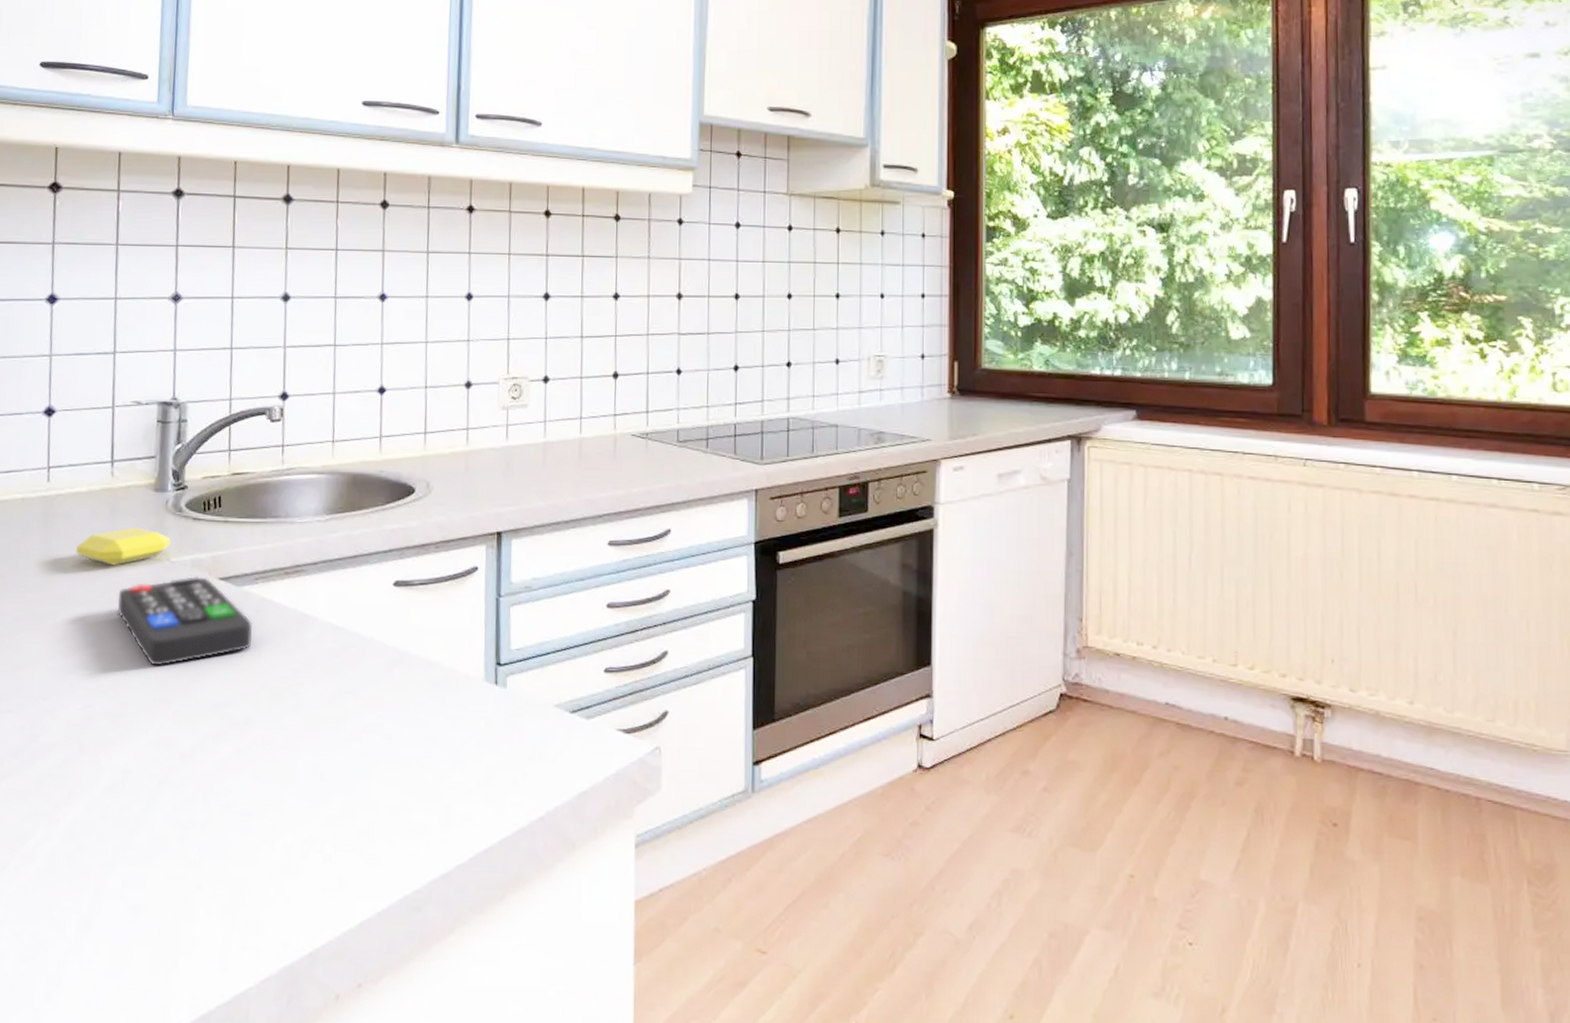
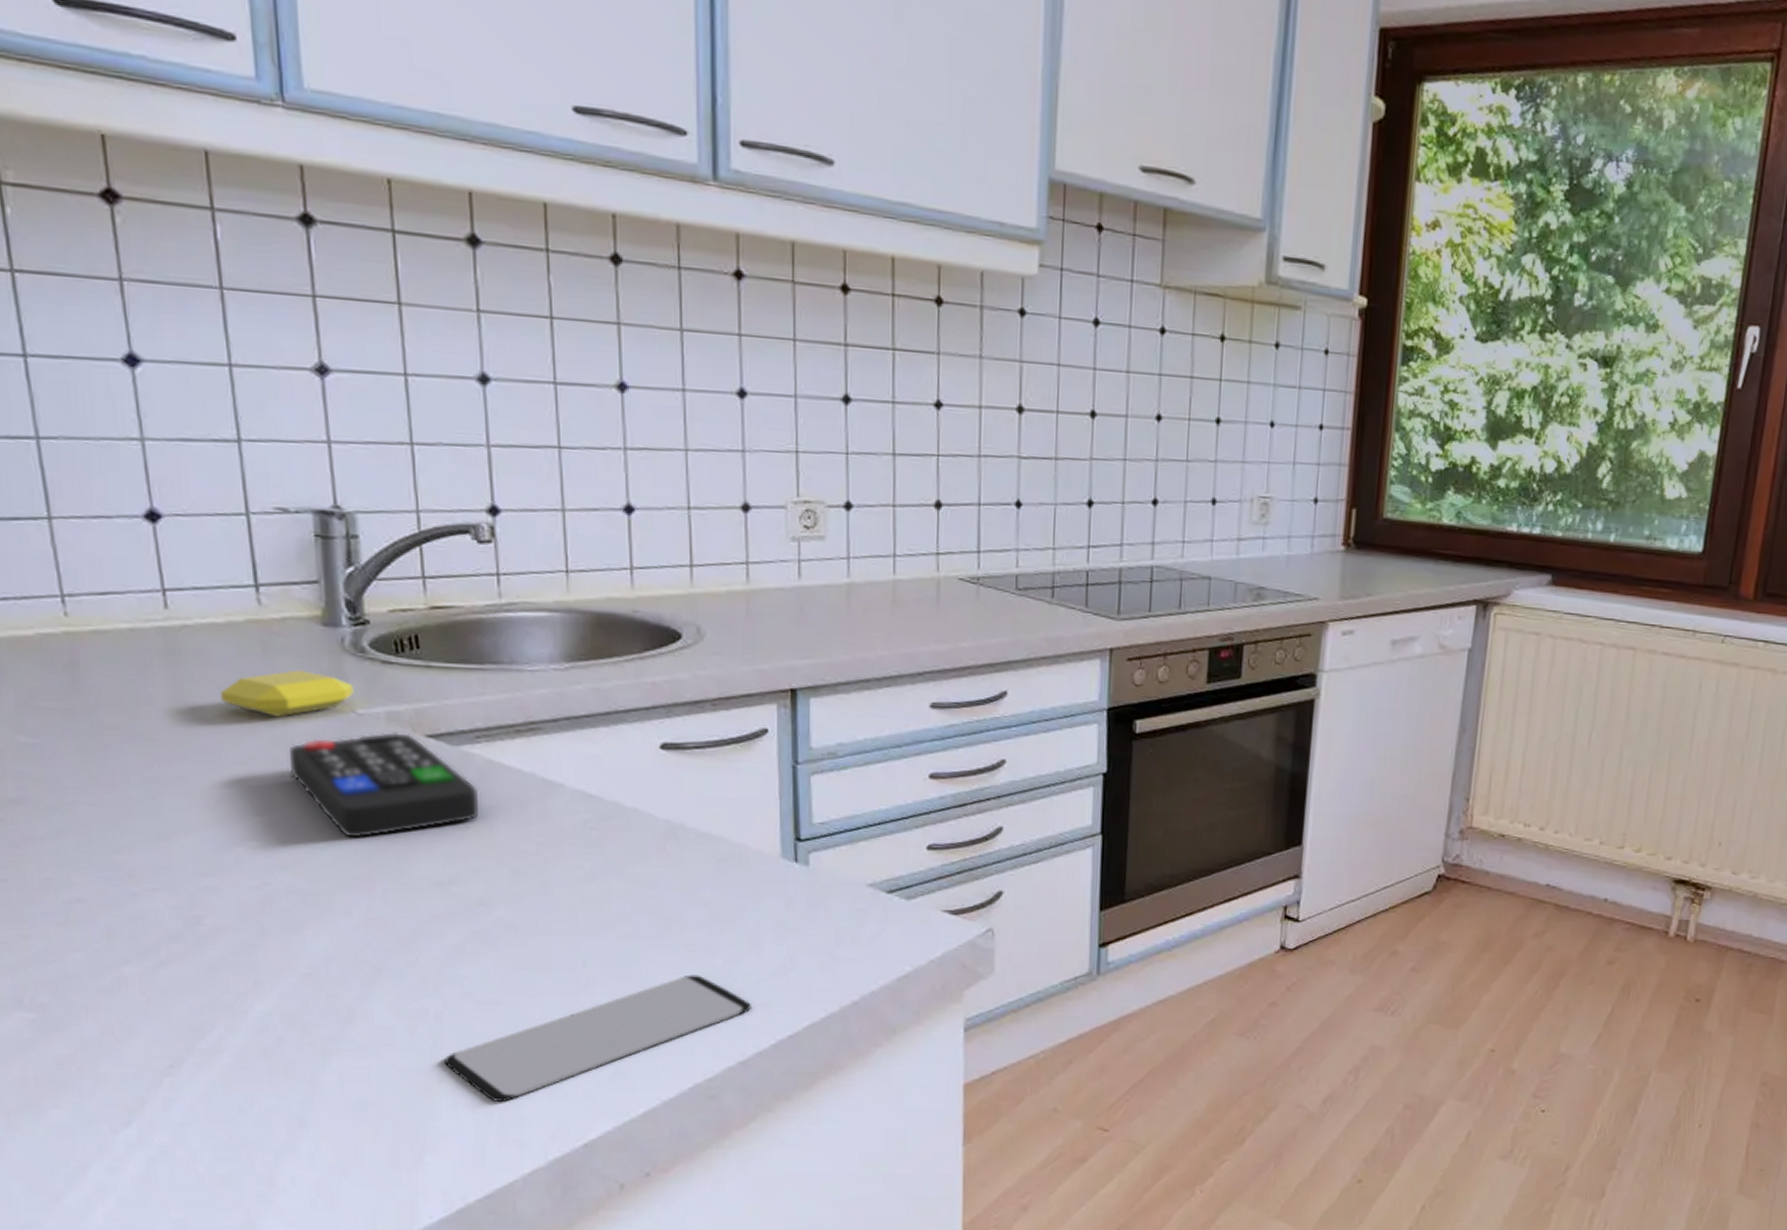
smartphone: none [204,789,454,909] -> present [445,974,751,1102]

